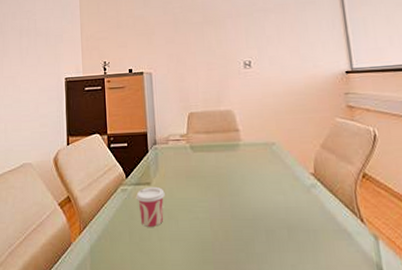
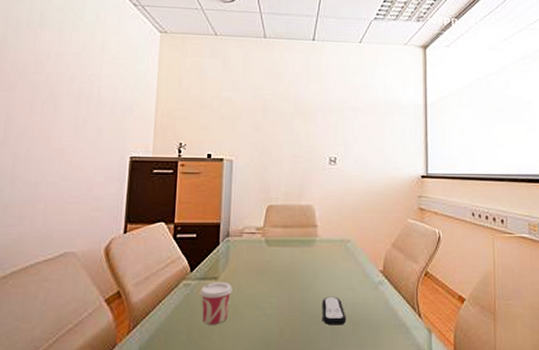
remote control: none [252,200,281,230] -> present [322,296,347,326]

